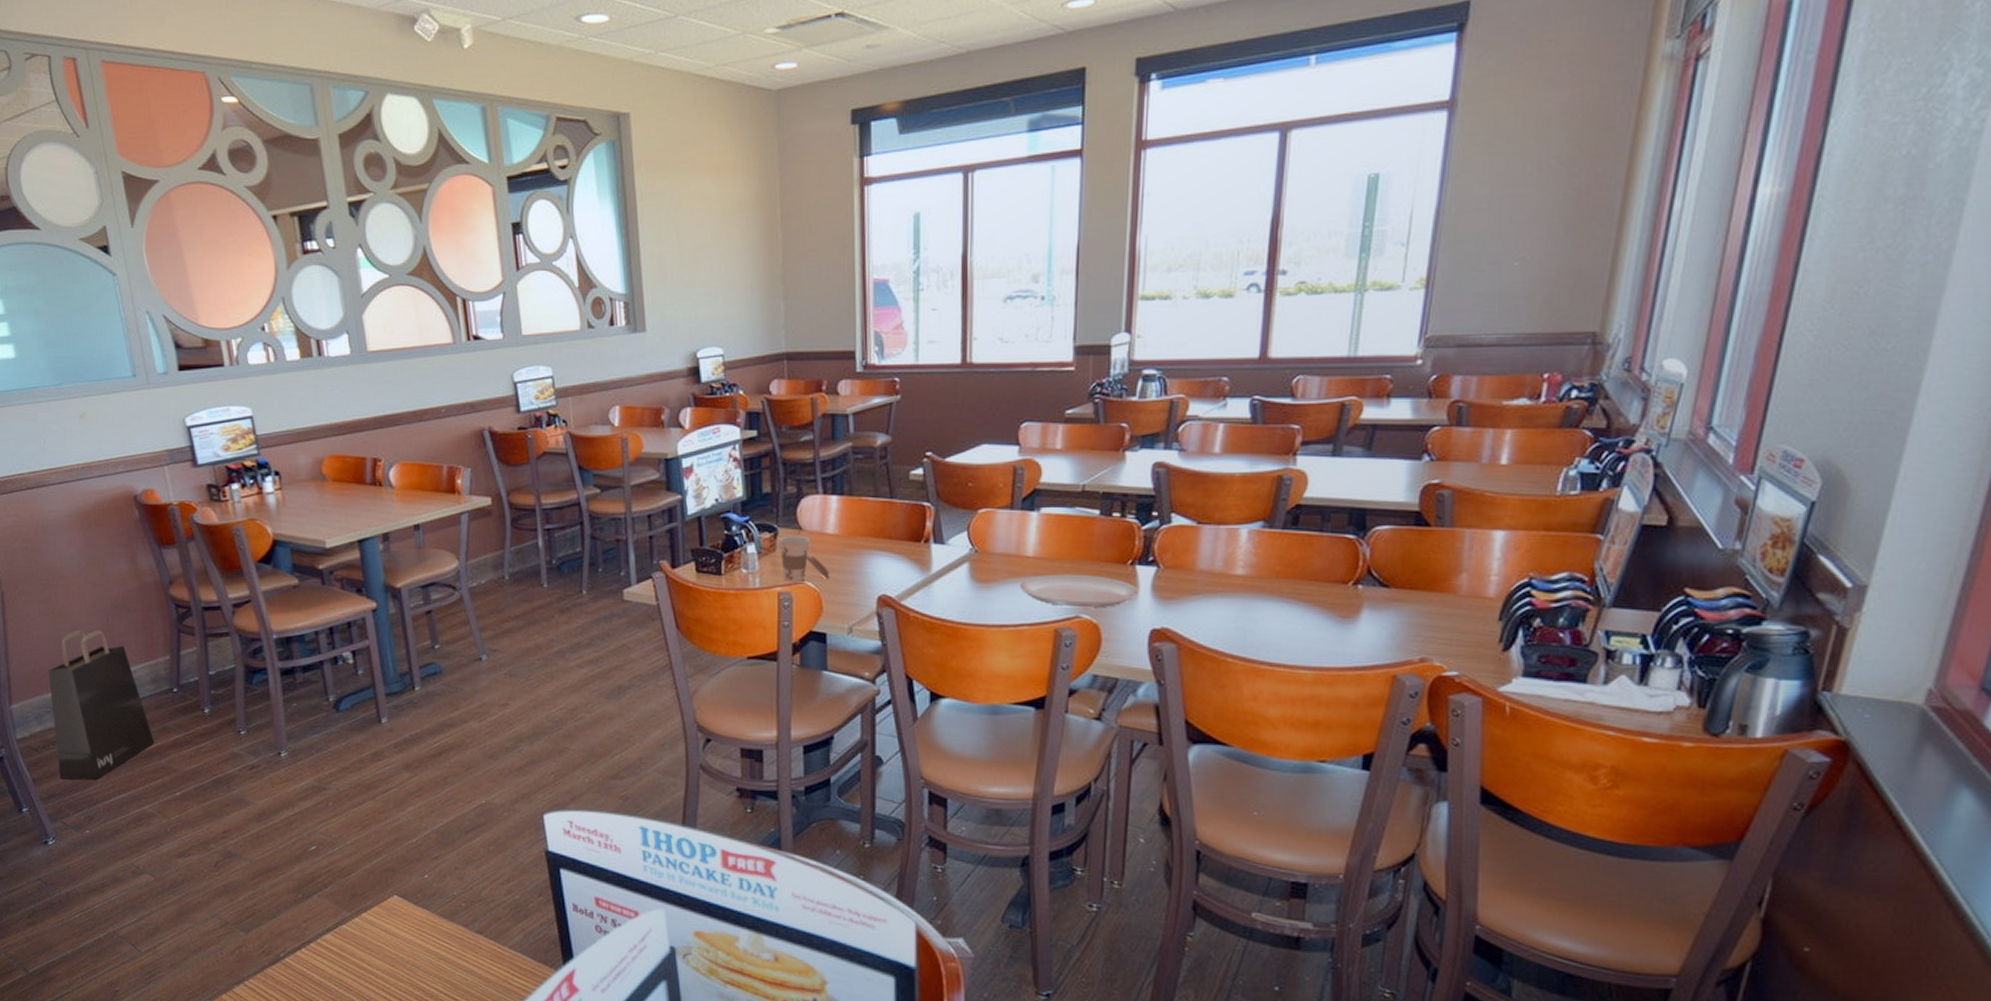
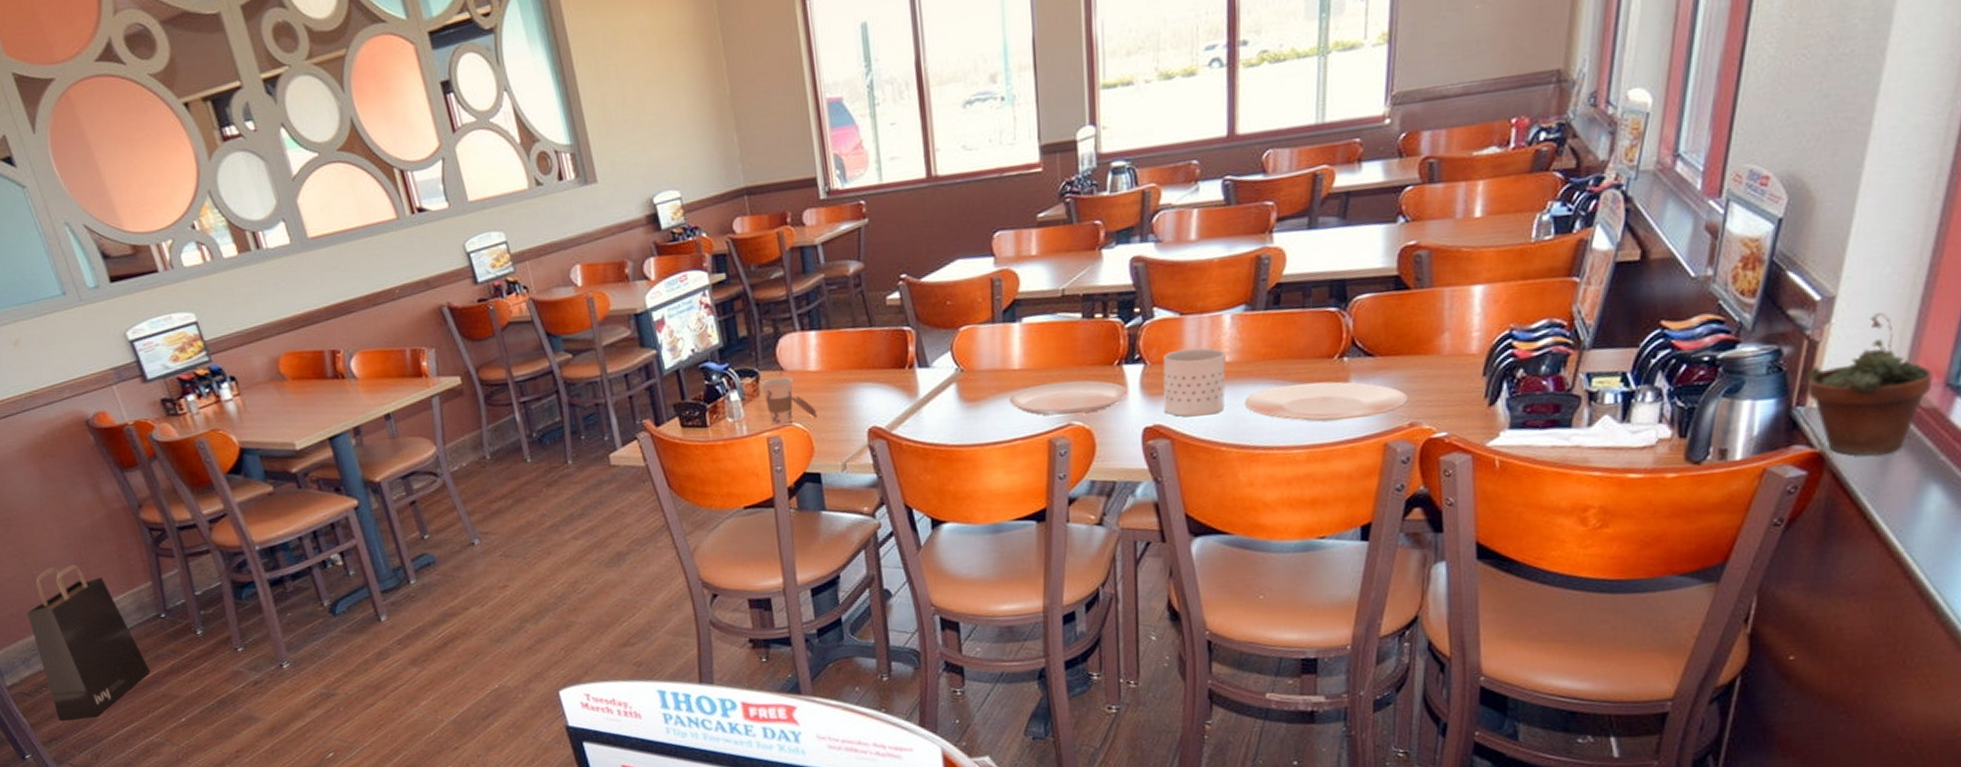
mug: none [1172,557,1240,625] -> present [1162,347,1226,417]
plate: none [1254,604,1421,648] -> present [1244,381,1408,422]
succulent plant: none [1834,606,1968,751] -> present [1807,312,1933,456]

